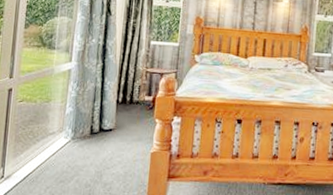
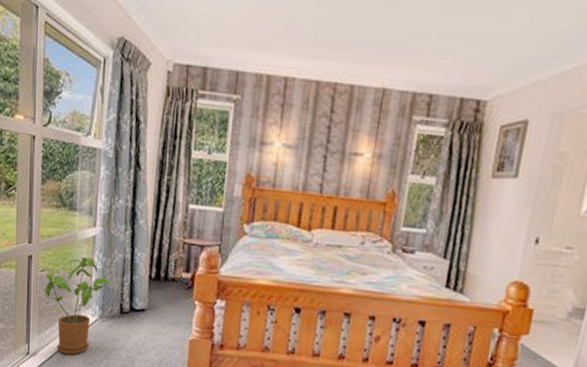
house plant: none [22,87,85,175] -> present [44,257,113,355]

